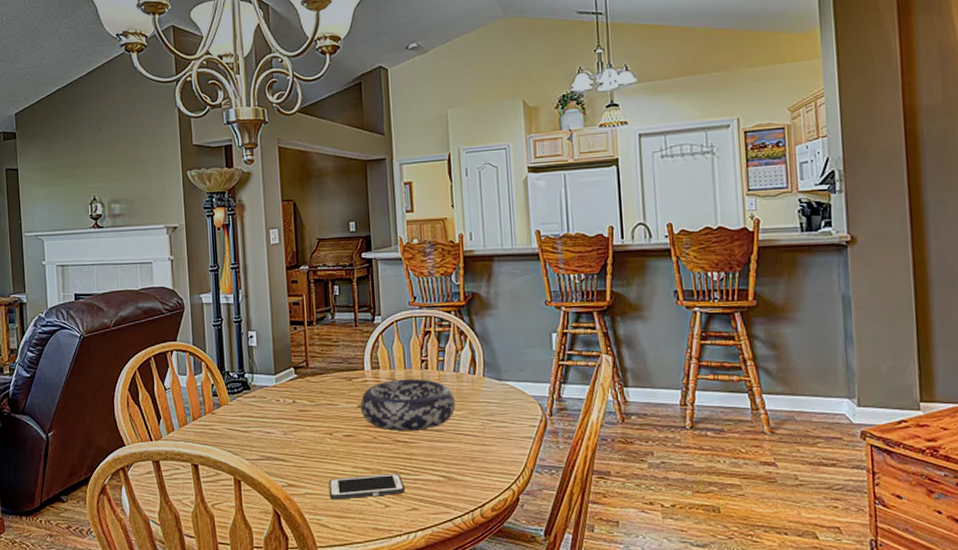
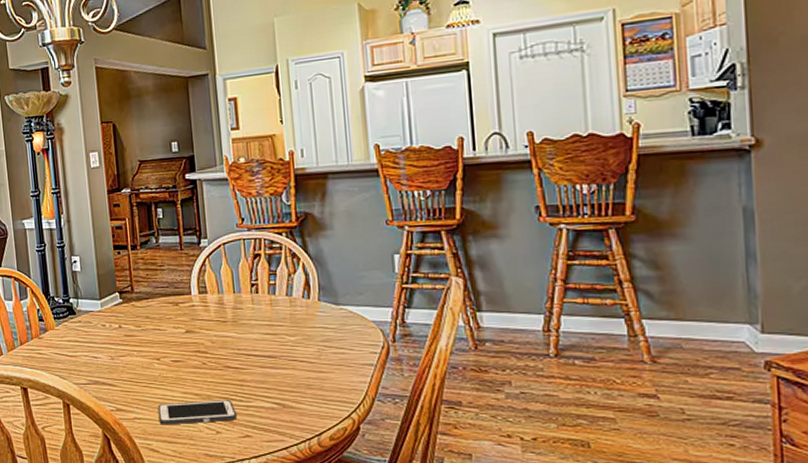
decorative bowl: present [360,378,456,431] -> none [188,303,289,357]

